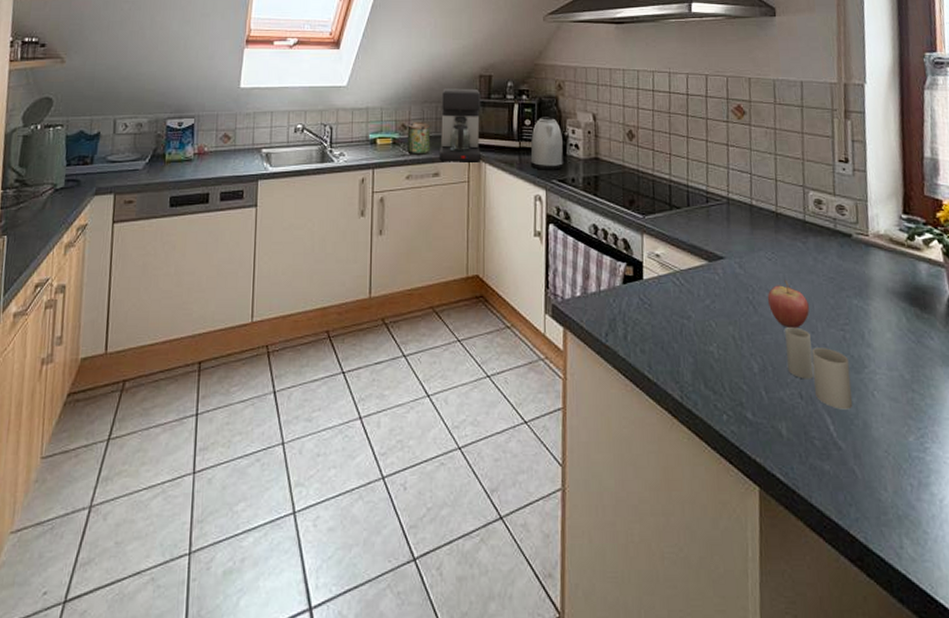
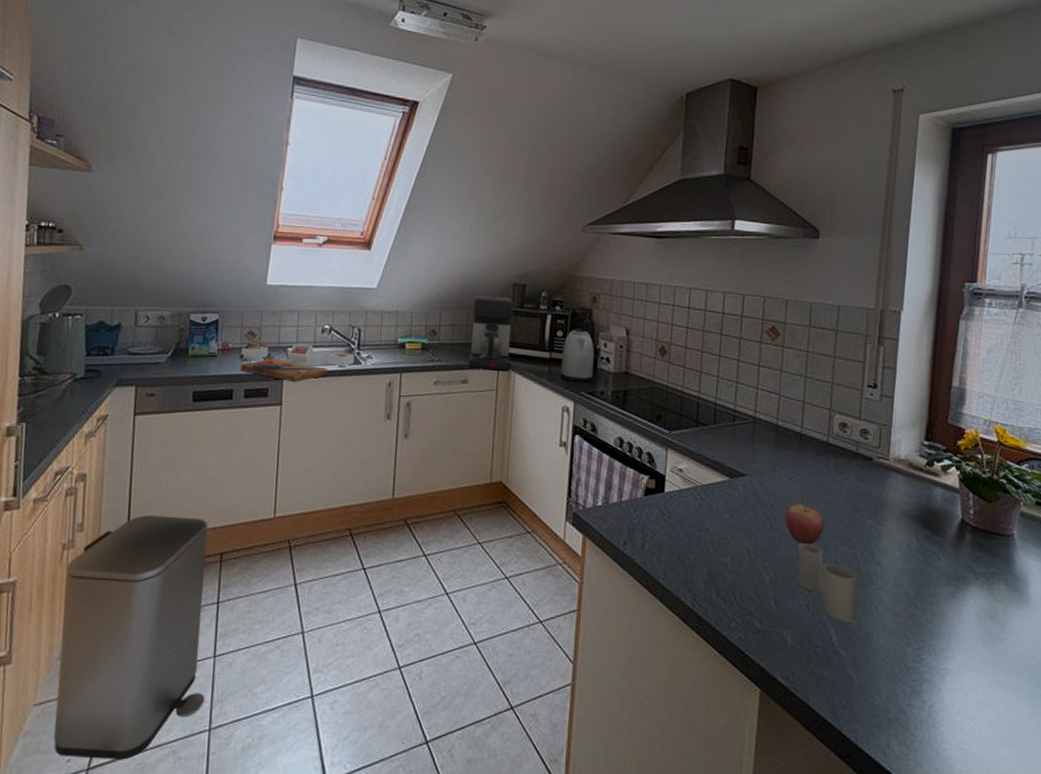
pedal bin: none [30,325,186,590] -> present [54,515,208,760]
cutting board: none [214,142,328,184] -> present [238,339,355,383]
canister: present [407,121,431,155] -> none [436,327,461,361]

